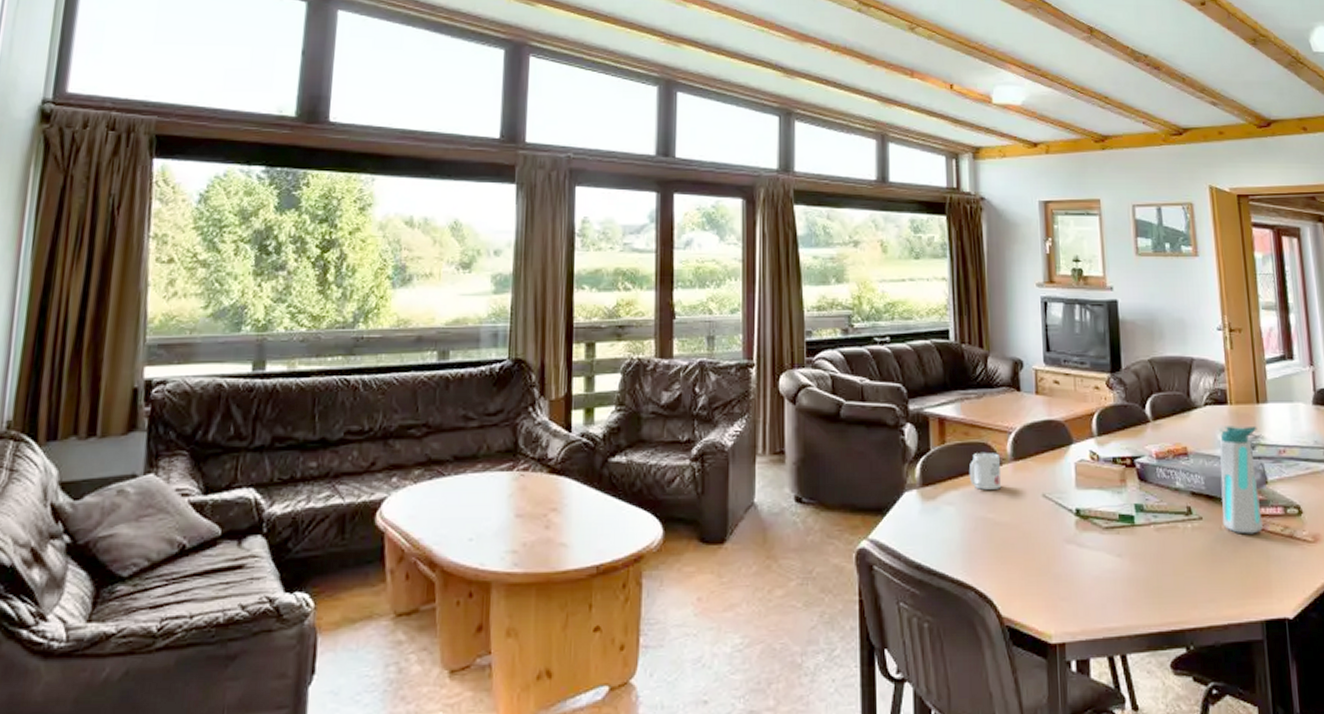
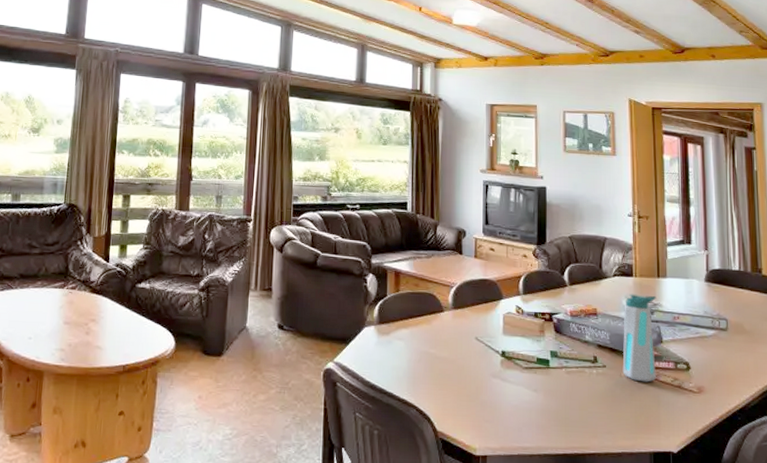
mug: present [970,453,1002,490] -> none [418,301,443,331]

